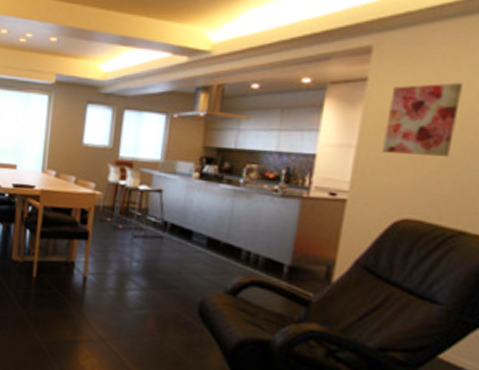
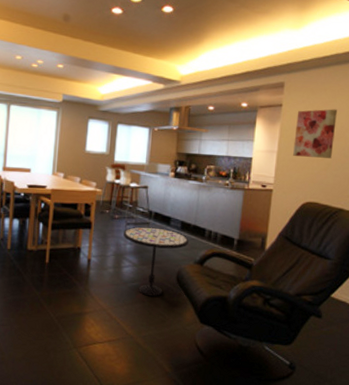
side table: none [129,240,218,331] -> present [123,226,189,297]

